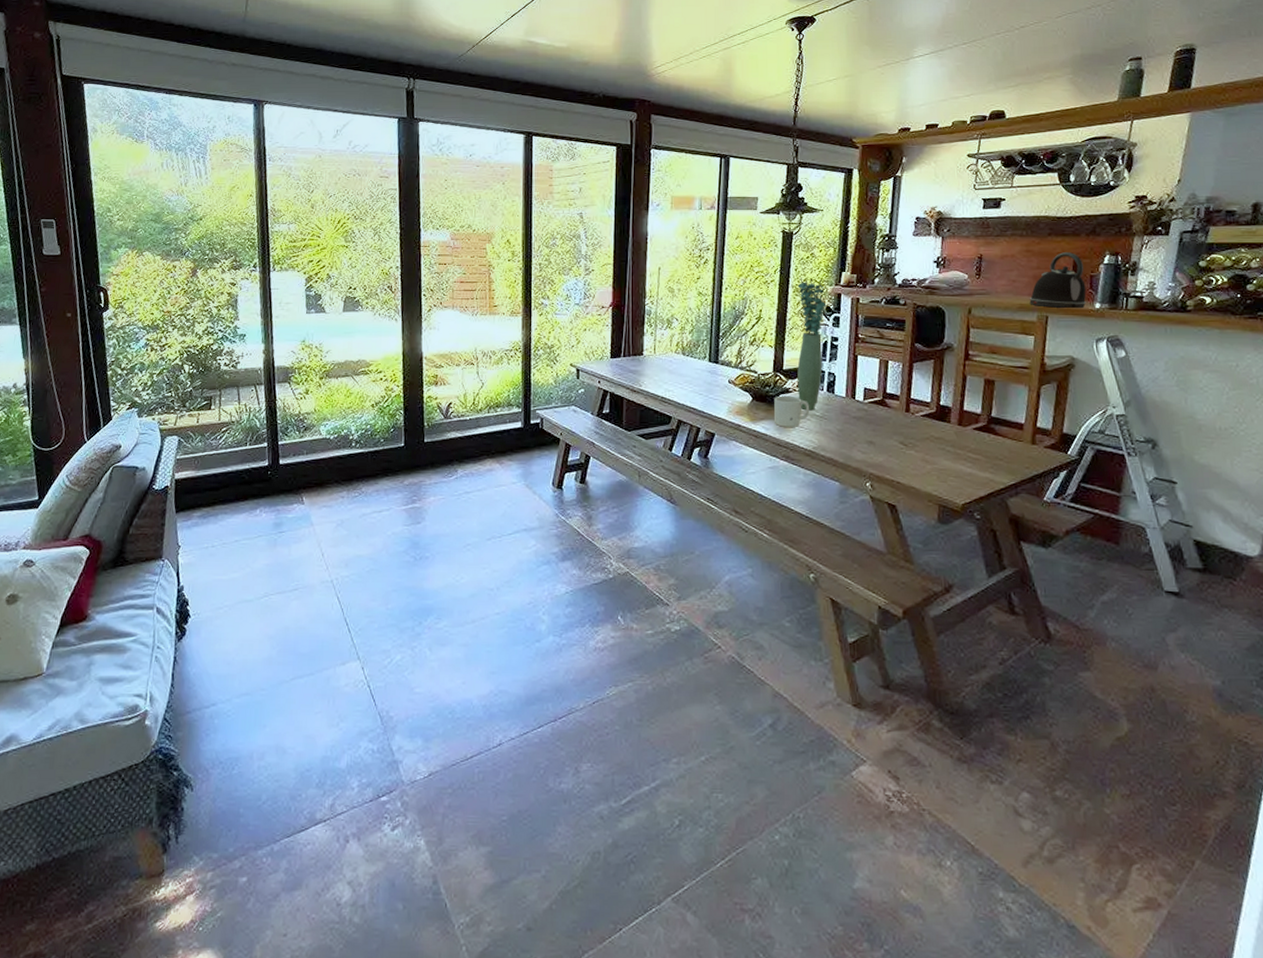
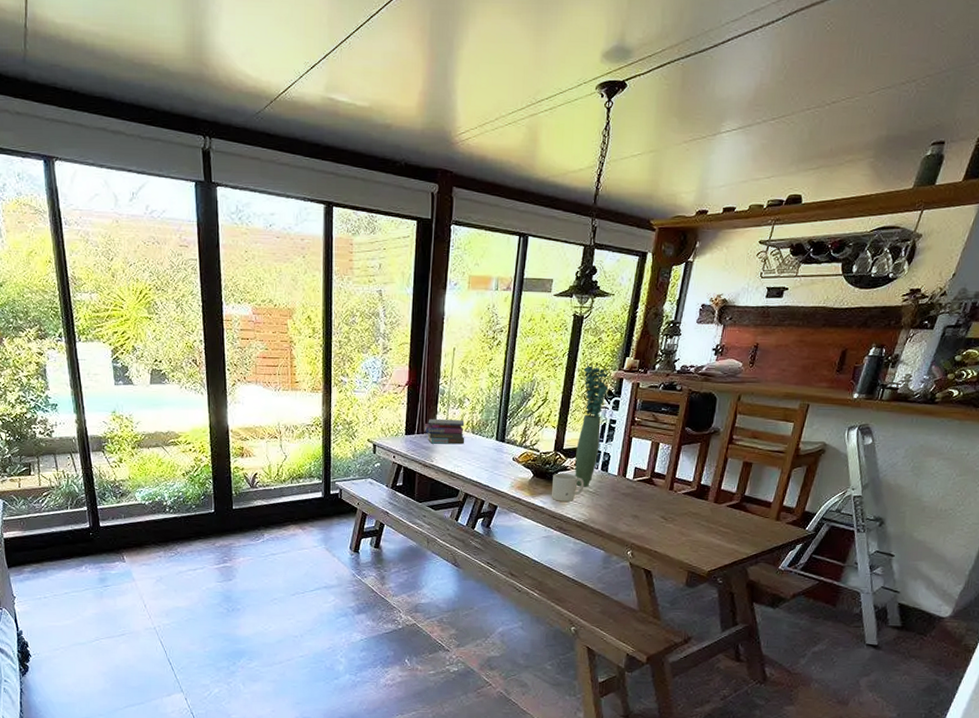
books: none [631,340,675,367] -> present [424,418,465,445]
kettle: present [1029,252,1087,309] -> none [794,343,850,399]

